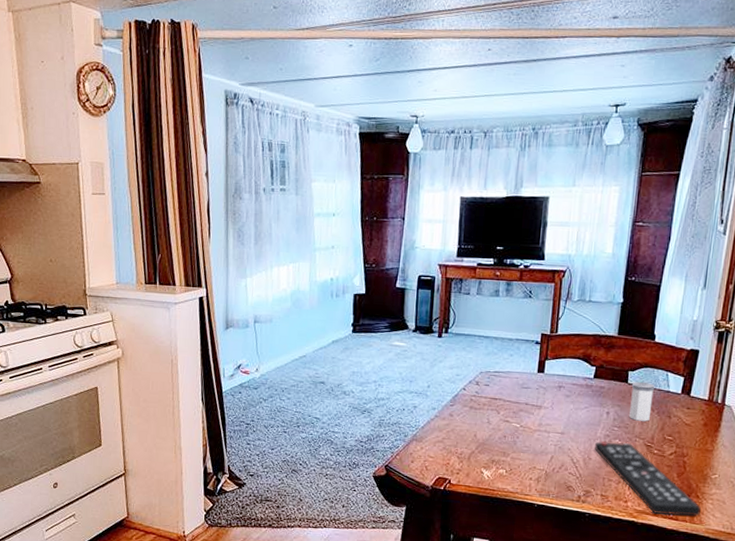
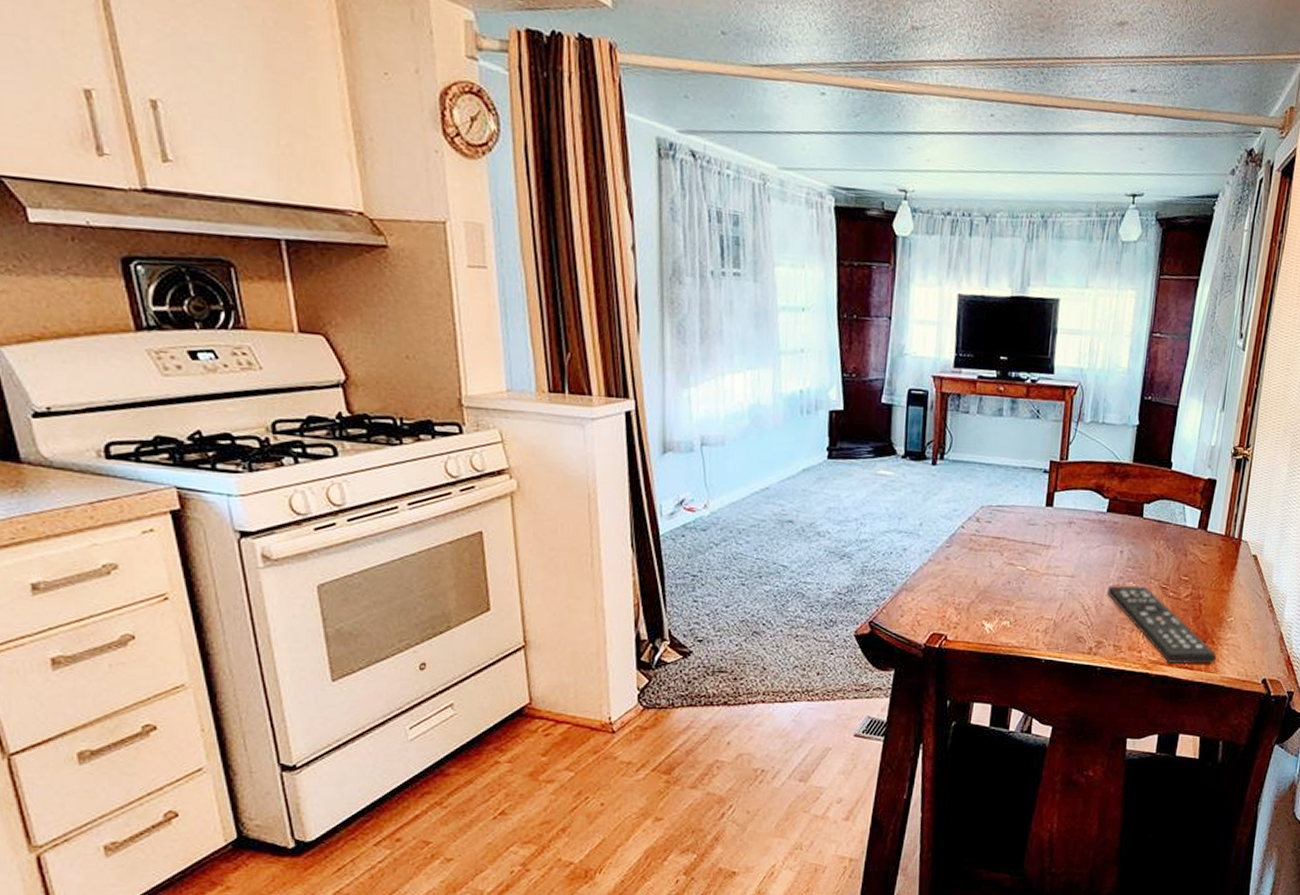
salt shaker: present [629,382,655,421] -> none [1144,516,1172,561]

